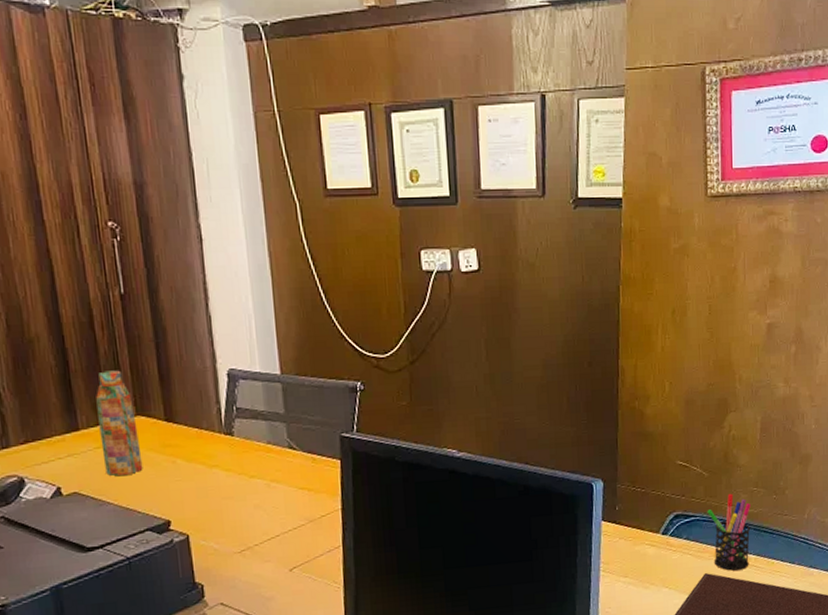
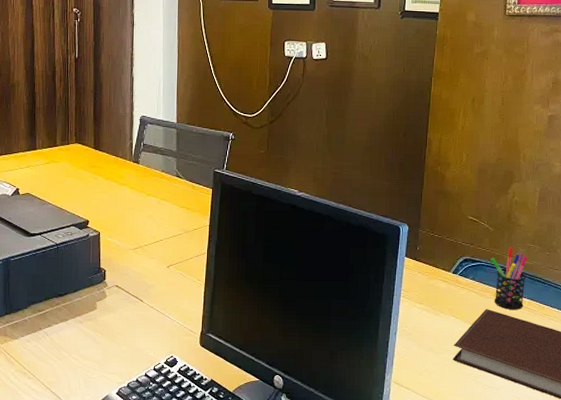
water bottle: present [96,370,143,476] -> none [49,110,75,184]

